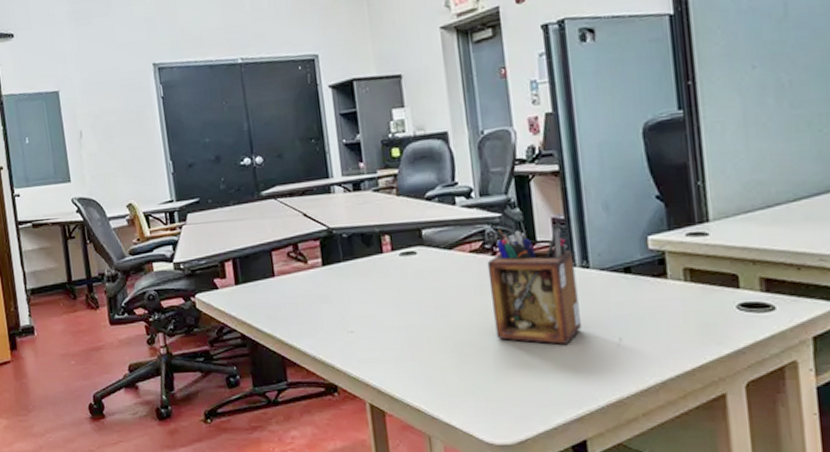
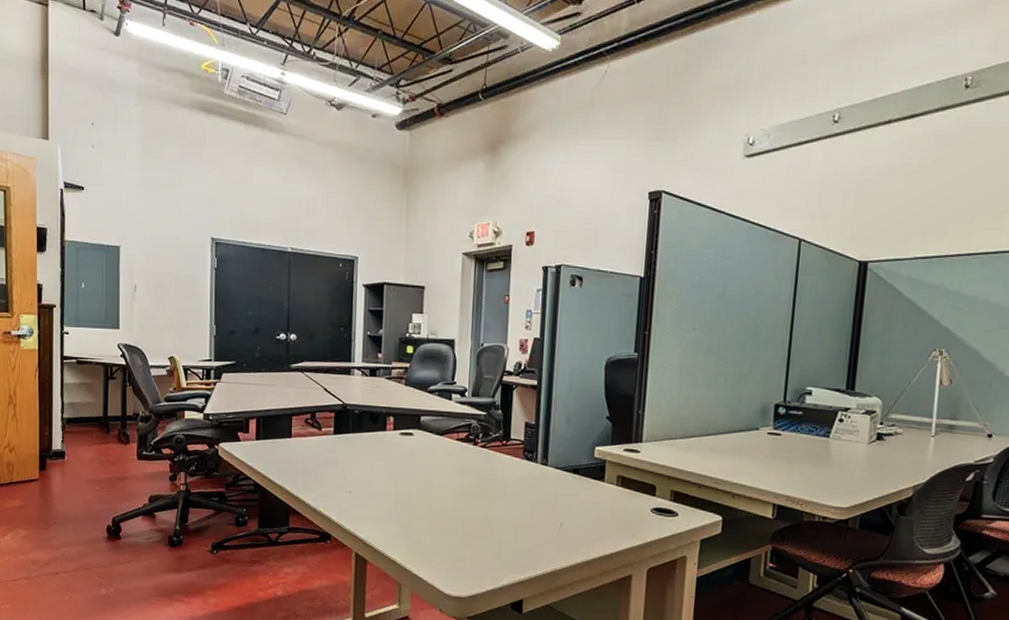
desk organizer: present [487,222,581,345] -> none [467,423,537,523]

